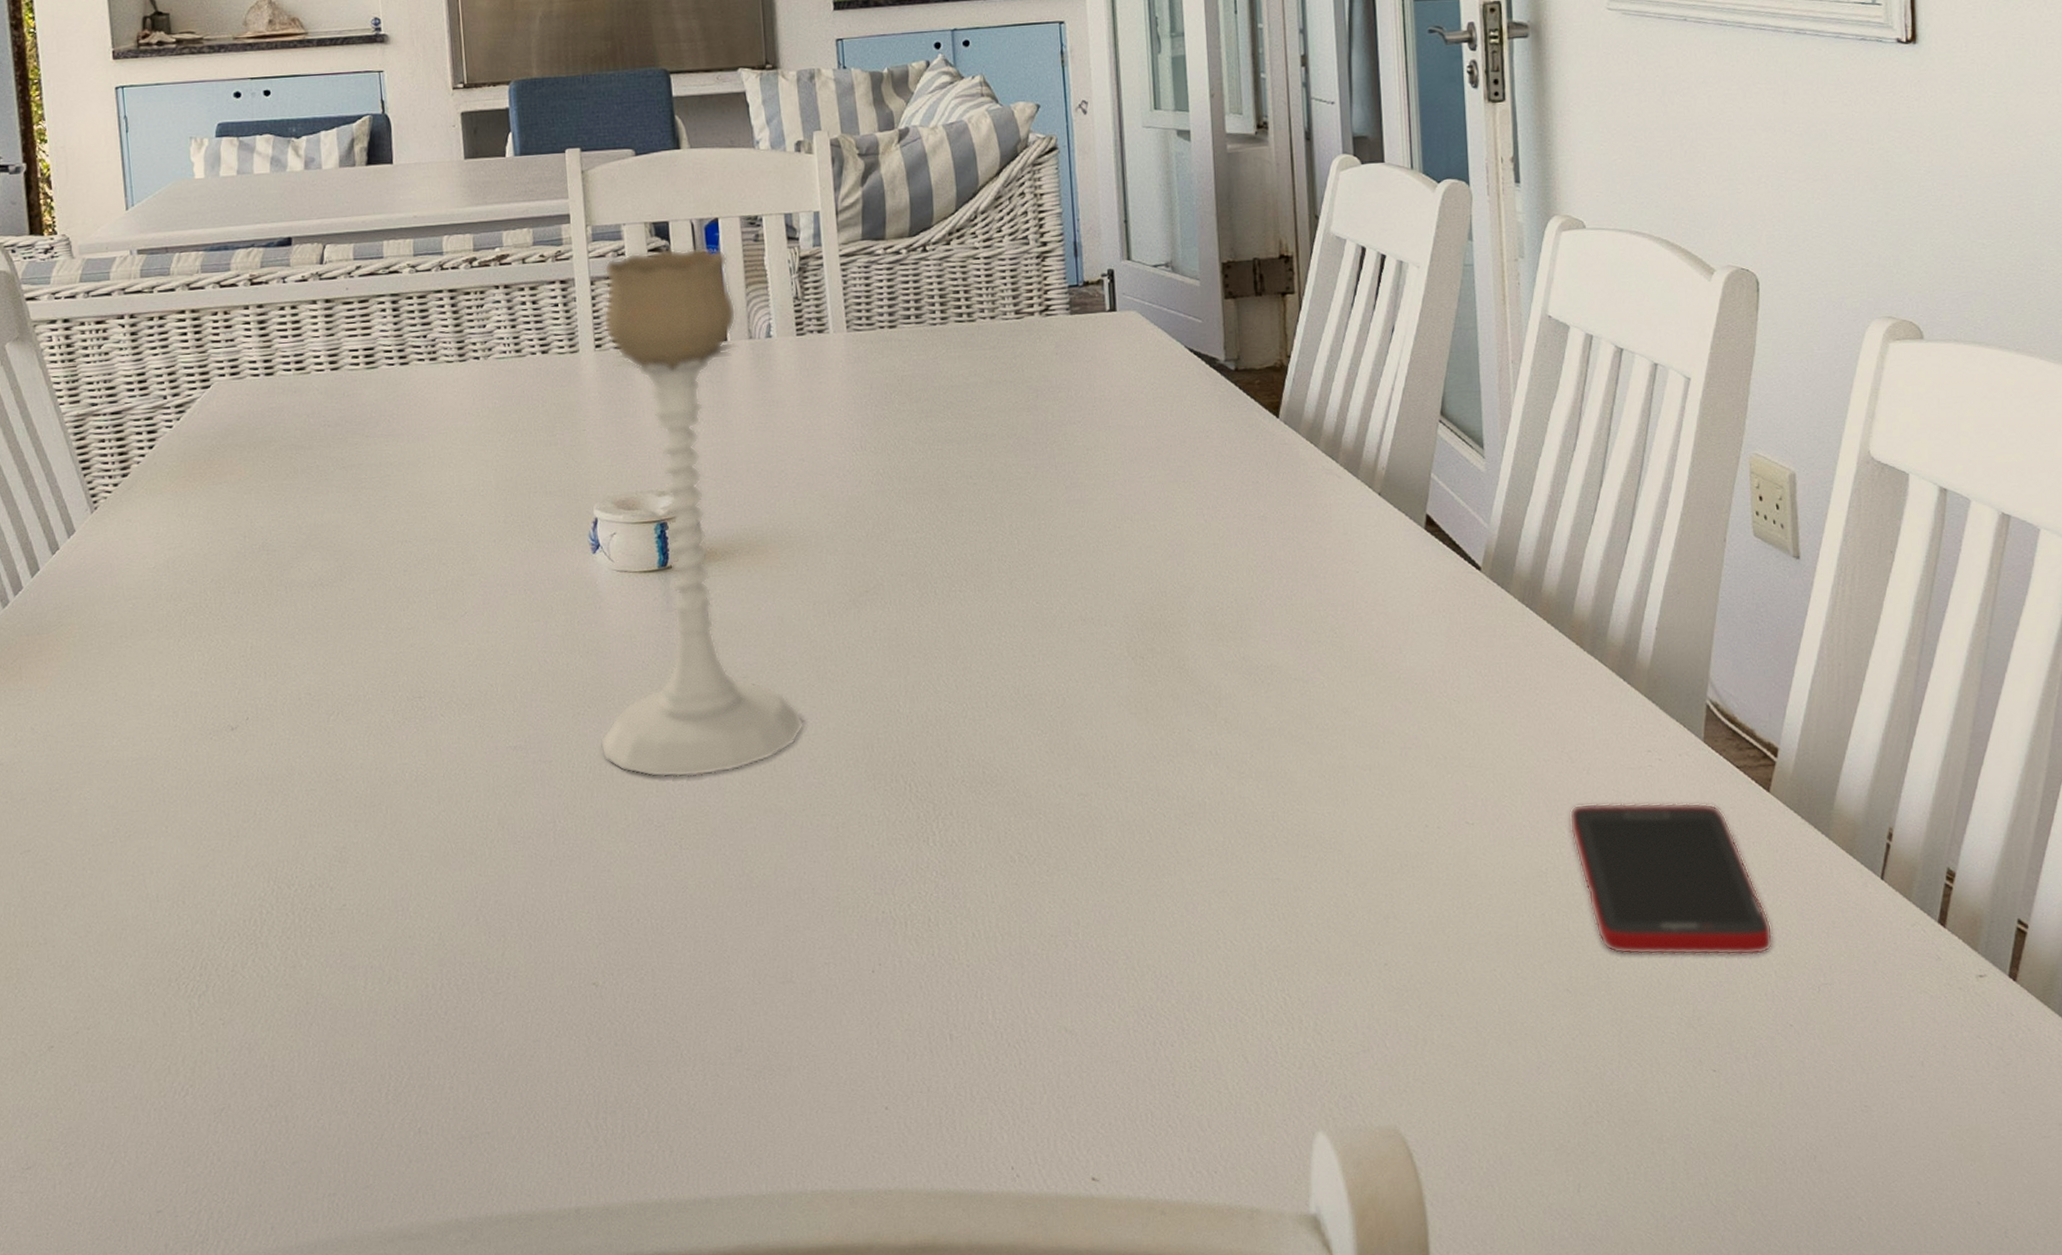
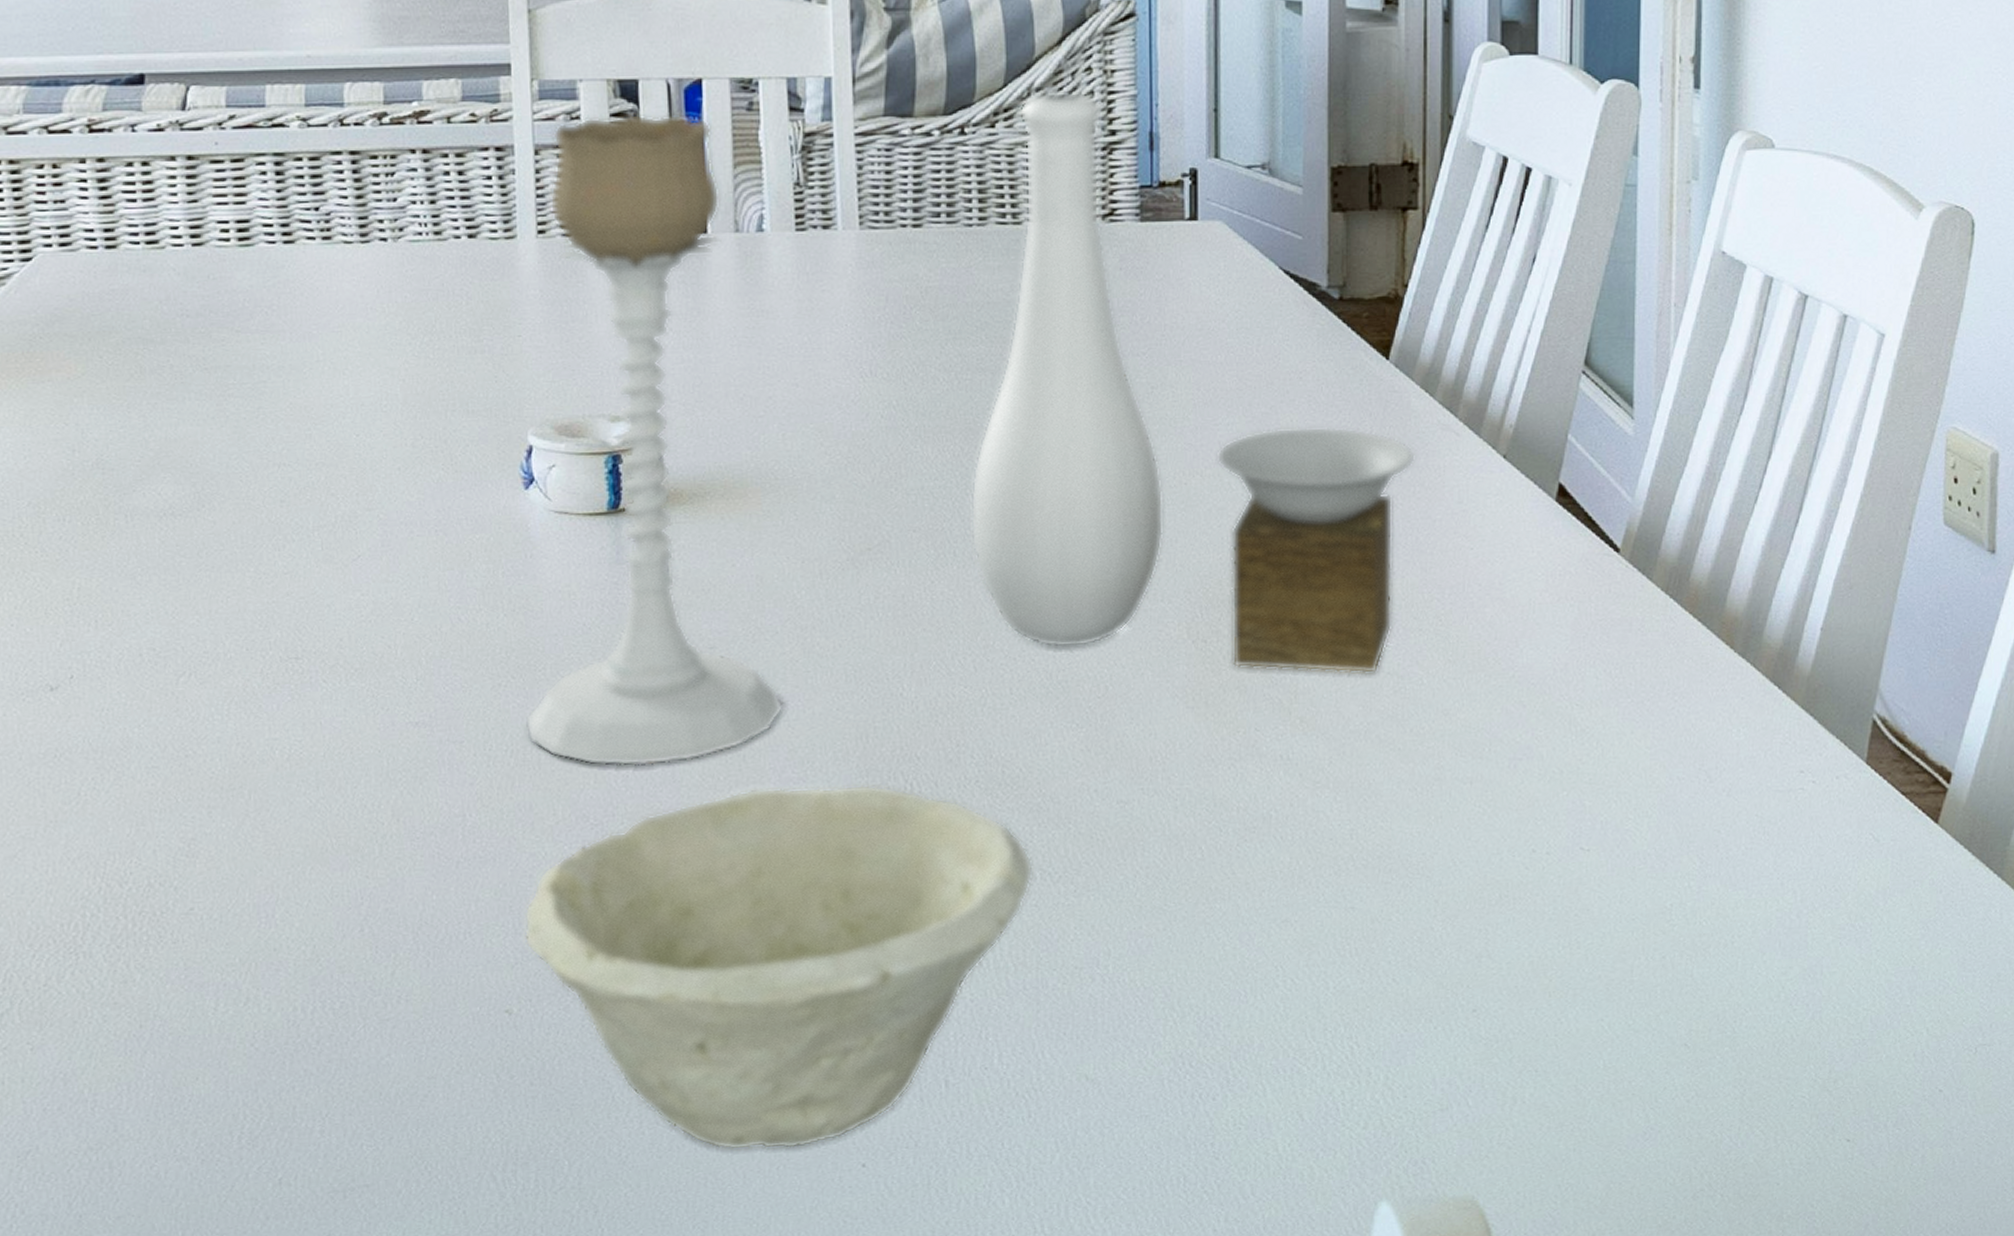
bowl: none [605,786,1013,1098] -> present [523,784,1033,1151]
vase: none [945,212,1307,681] -> present [970,91,1416,675]
cell phone: present [1569,802,1773,956] -> none [1702,830,1928,1010]

